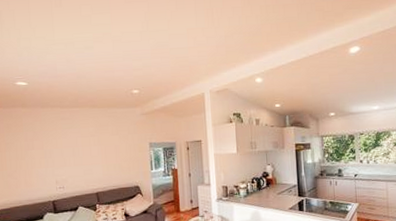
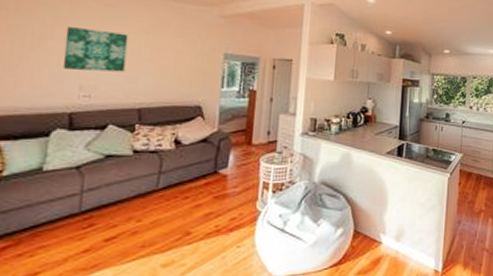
wall art: none [41,138,83,169] -> present [62,26,128,72]

